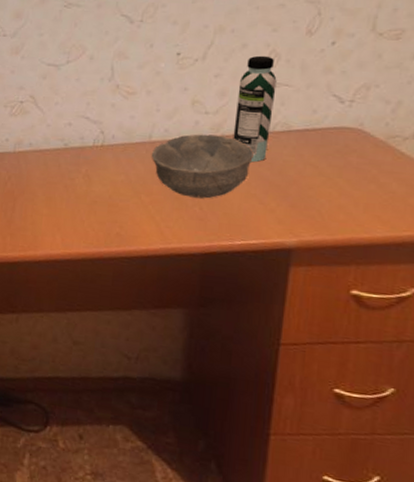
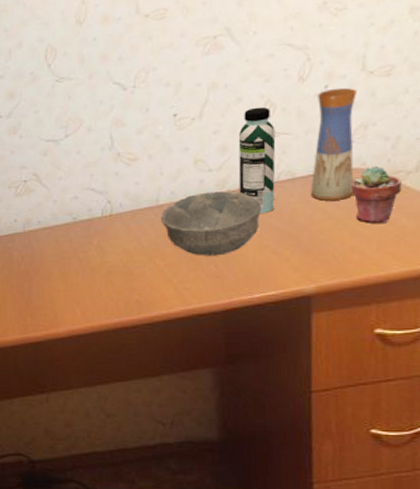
vase: none [305,45,364,158] -> present [311,87,357,201]
potted succulent: none [345,127,397,186] -> present [350,165,402,223]

